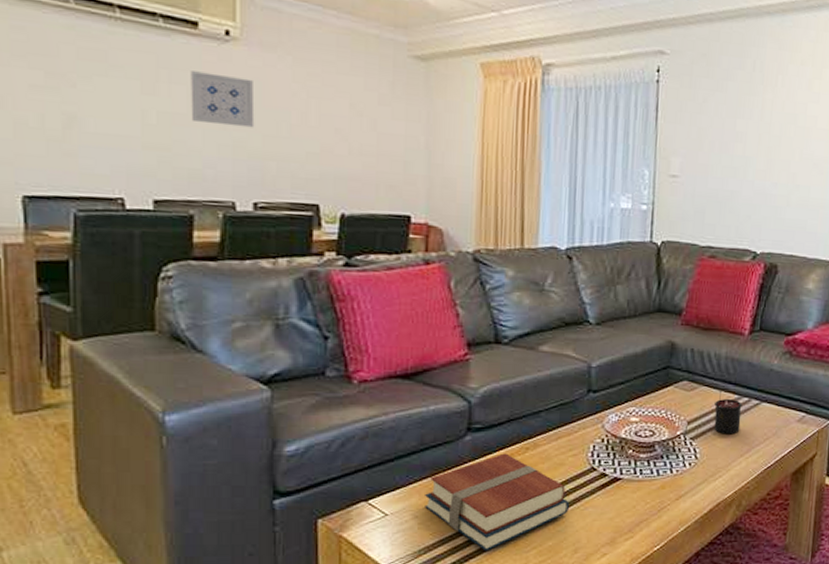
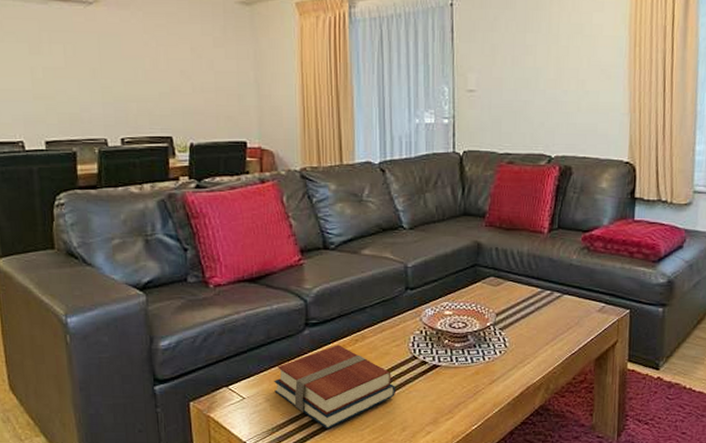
wall art: present [191,71,255,128] -> none [65,31,117,75]
candle: present [714,391,742,435] -> none [520,285,545,325]

